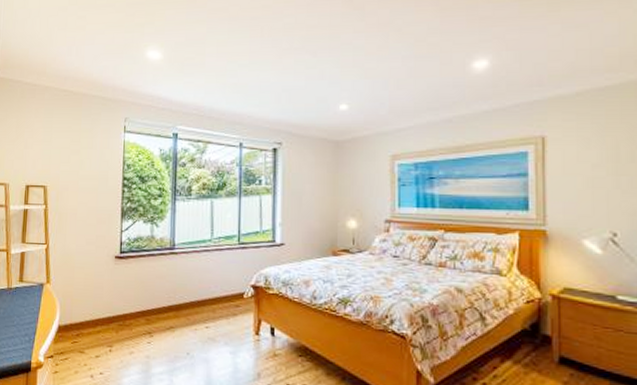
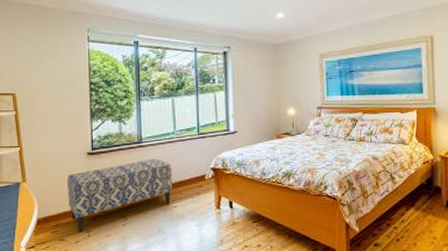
bench: none [91,268,206,345] -> present [66,158,173,232]

